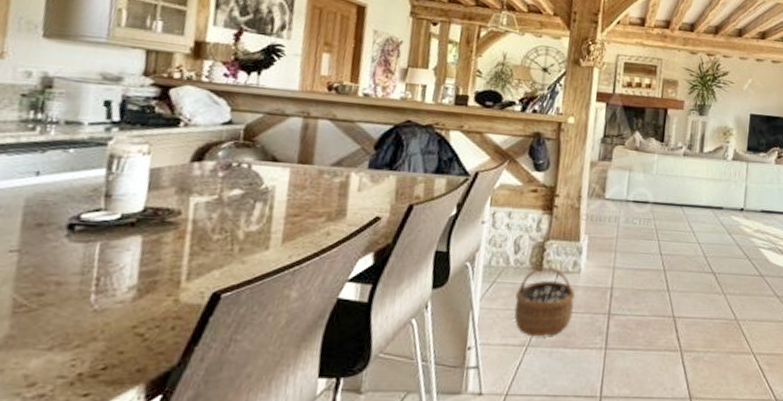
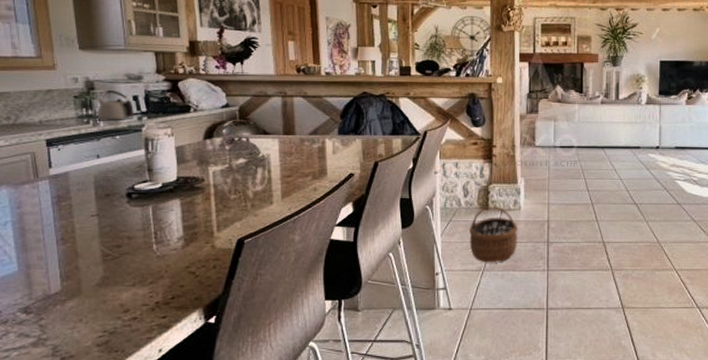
kettle: none [48,91,103,130] -> present [97,90,135,121]

